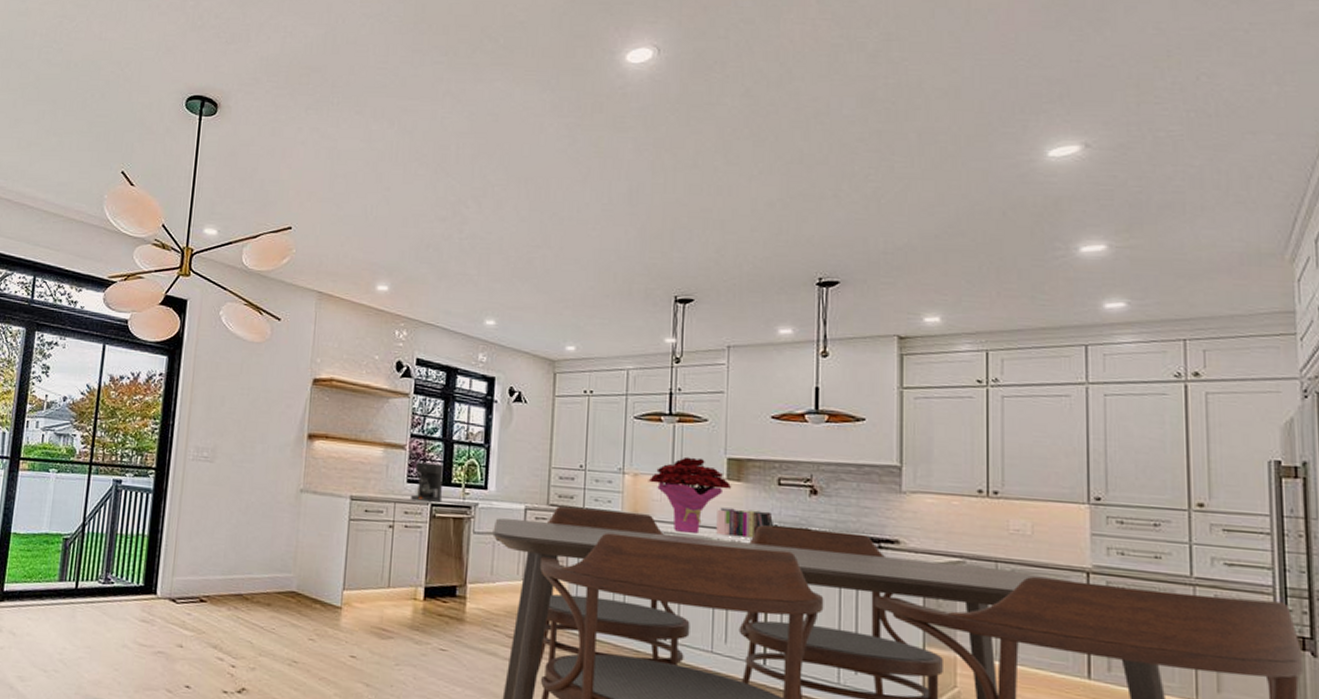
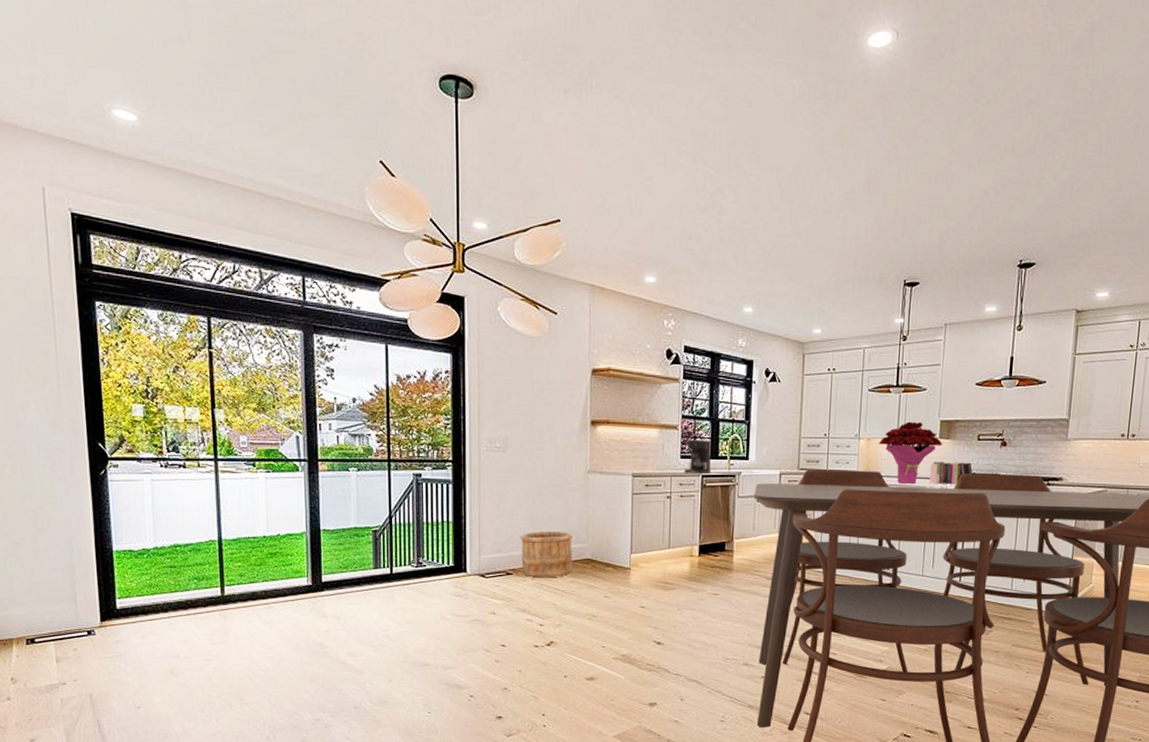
wooden bucket: none [218,554,278,611] -> present [520,531,573,578]

